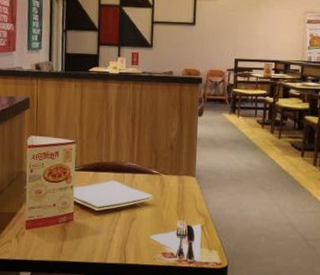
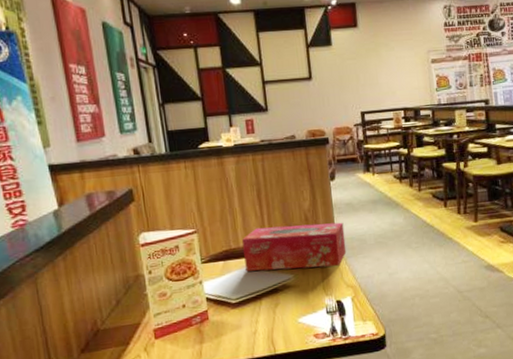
tissue box: none [112,147,204,195] -> present [242,222,347,272]

